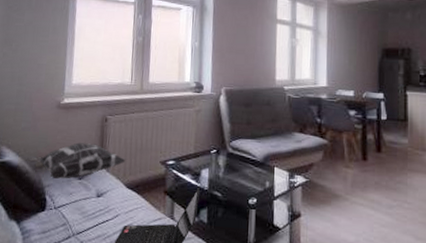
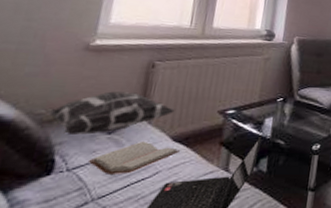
paperback book: none [68,186,134,215] -> present [89,140,181,174]

